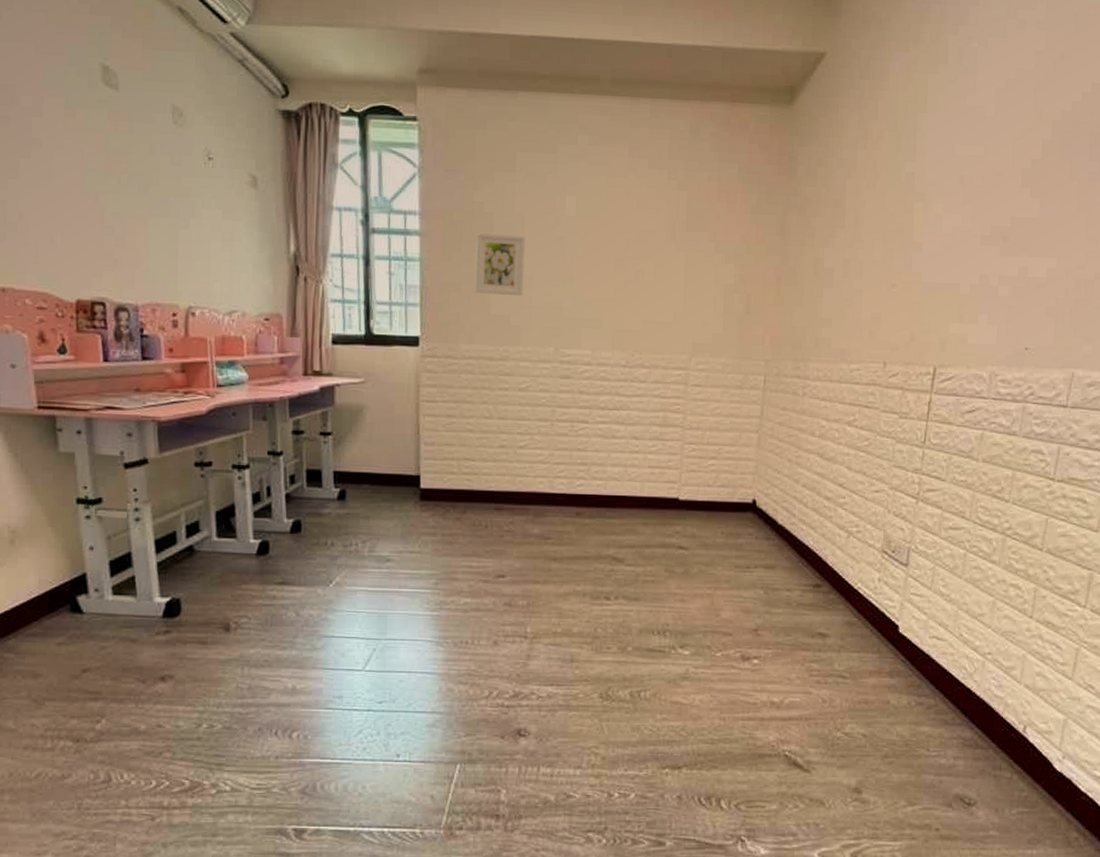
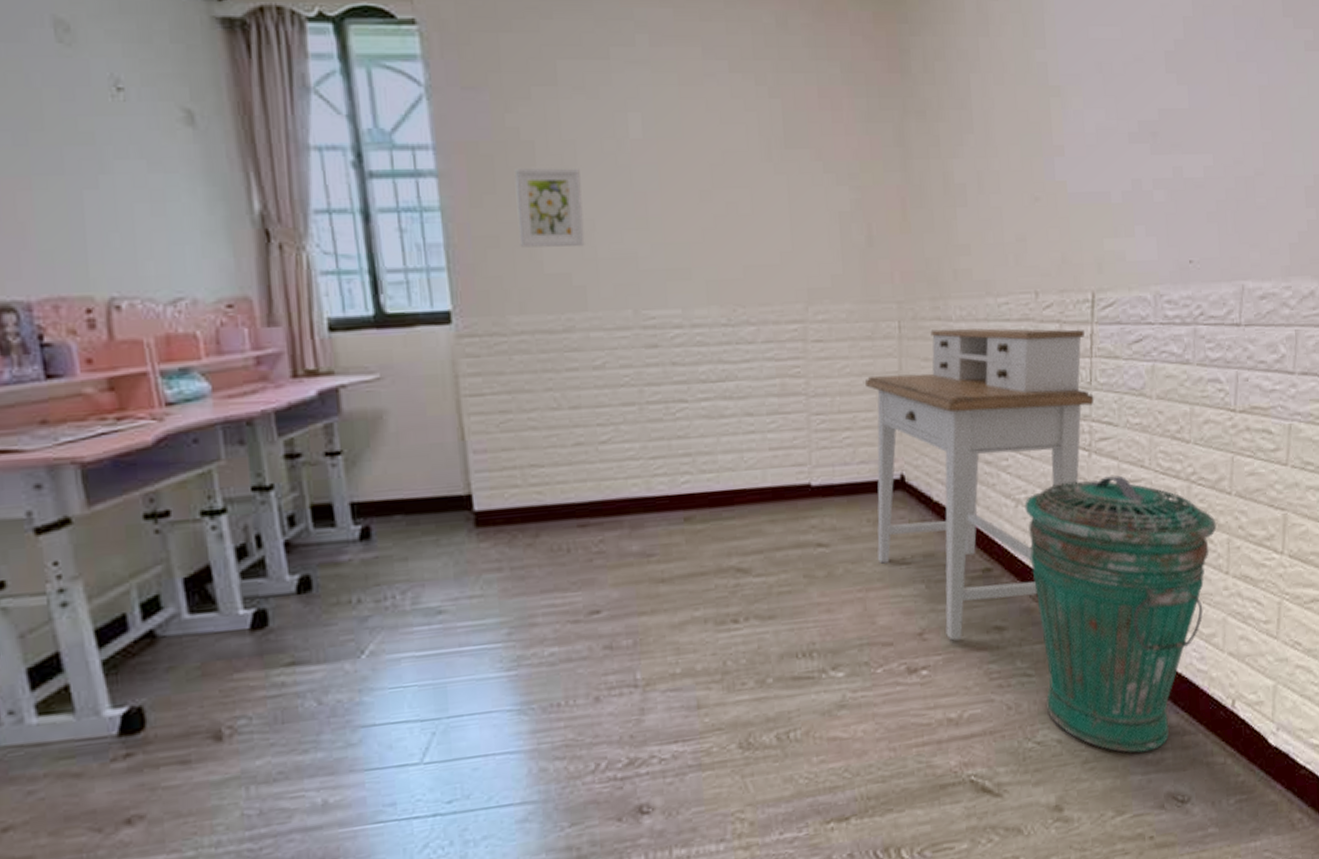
desk: none [727,385,926,639] -> present [864,328,1094,641]
trash can: none [855,522,1026,756] -> present [1024,475,1217,753]

